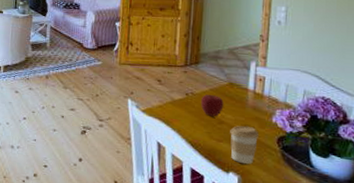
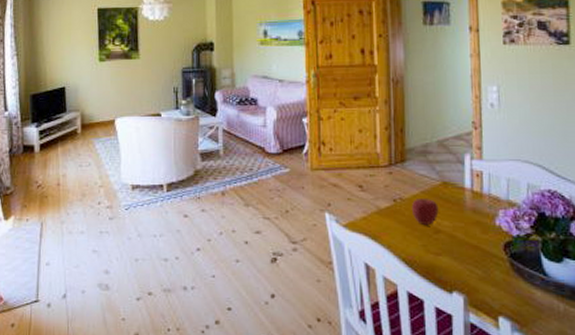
coffee cup: present [230,126,260,164] -> none [449,234,483,280]

